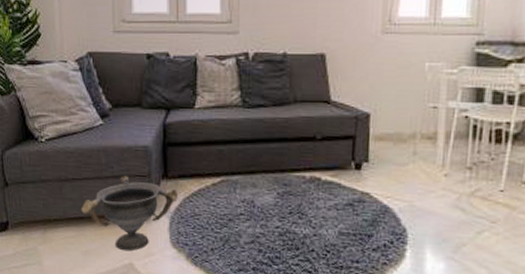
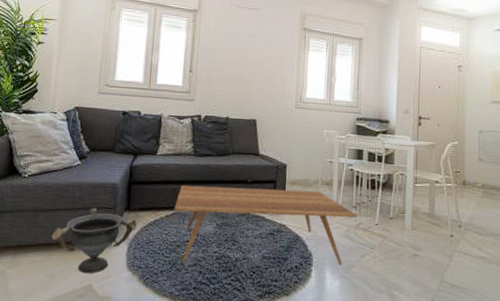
coffee table: none [222,145,473,244] -> present [174,185,358,266]

